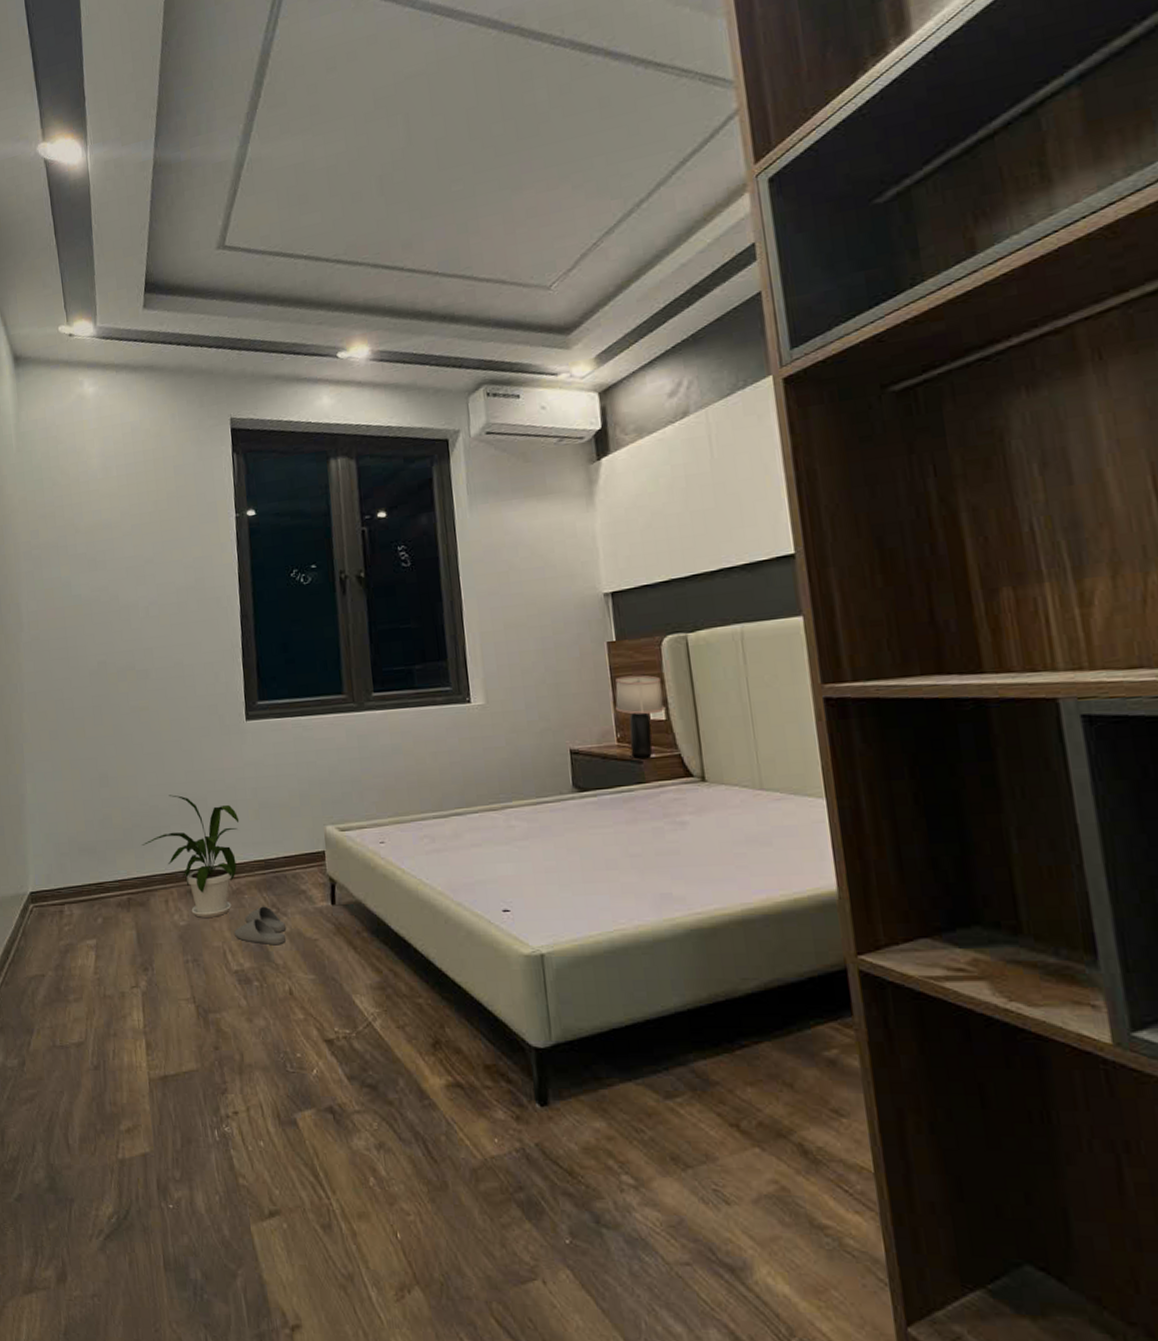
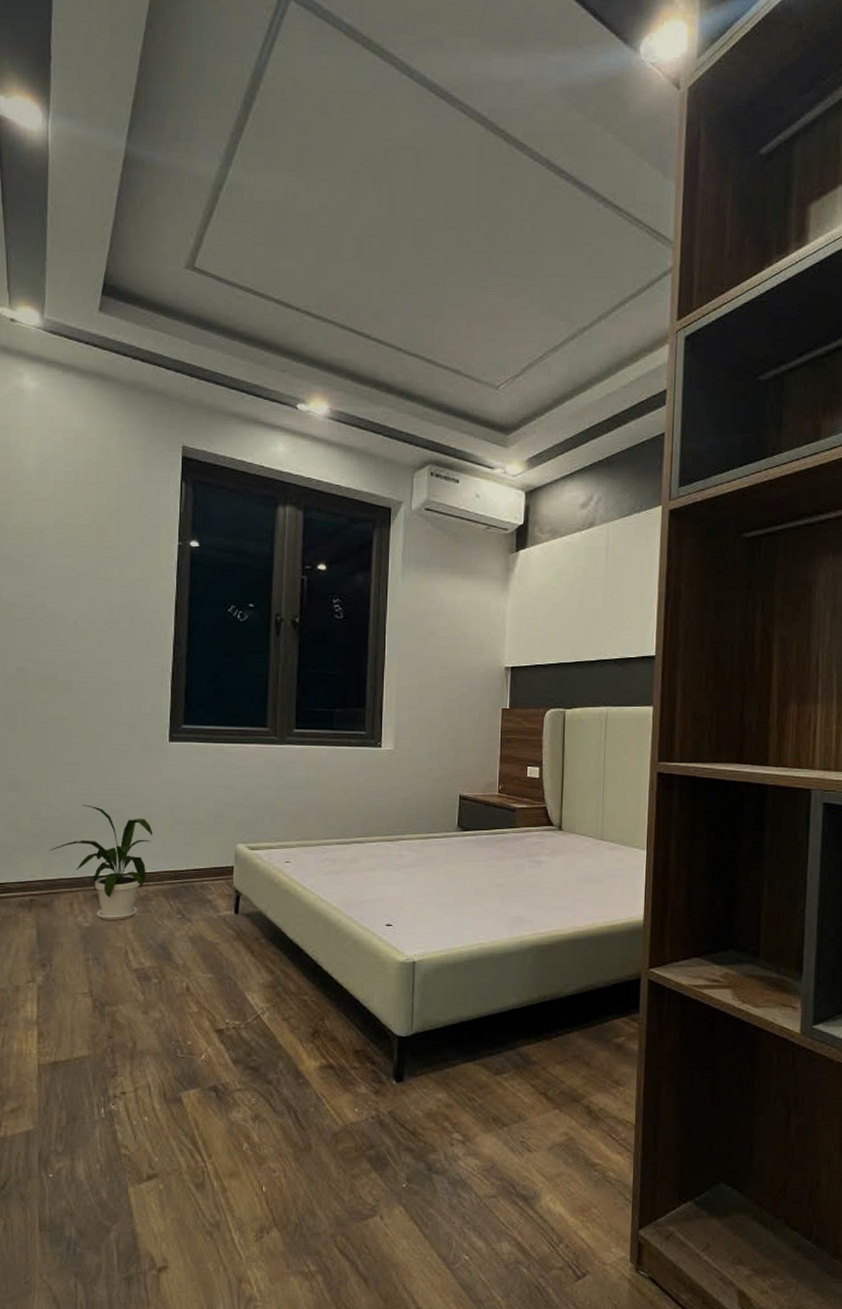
slippers: present [234,906,286,946] -> none [138,912,189,948]
table lamp: present [615,674,664,760] -> none [501,739,539,809]

